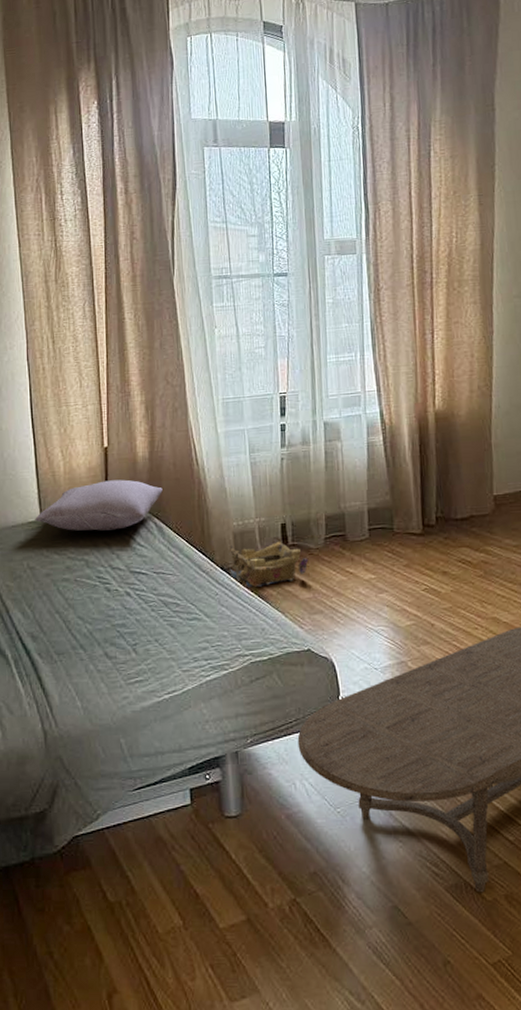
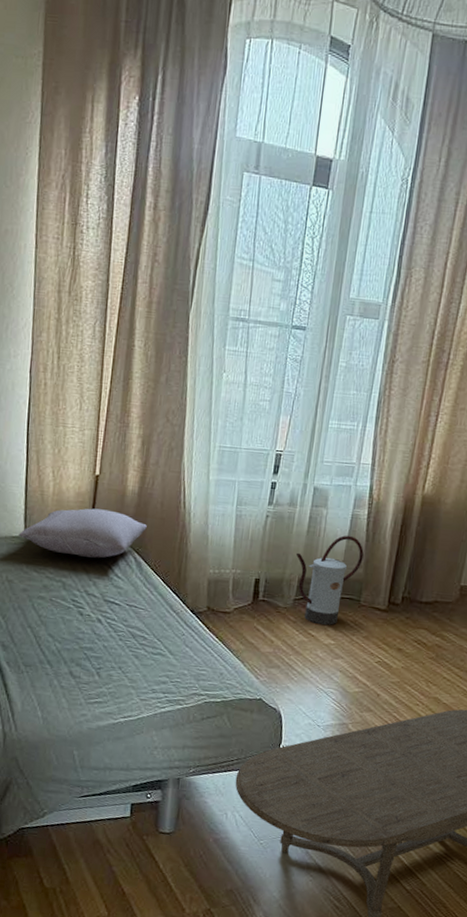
cardboard box: present [228,537,309,587] -> none [198,590,275,635]
watering can: none [318,464,388,561] -> present [295,535,364,626]

